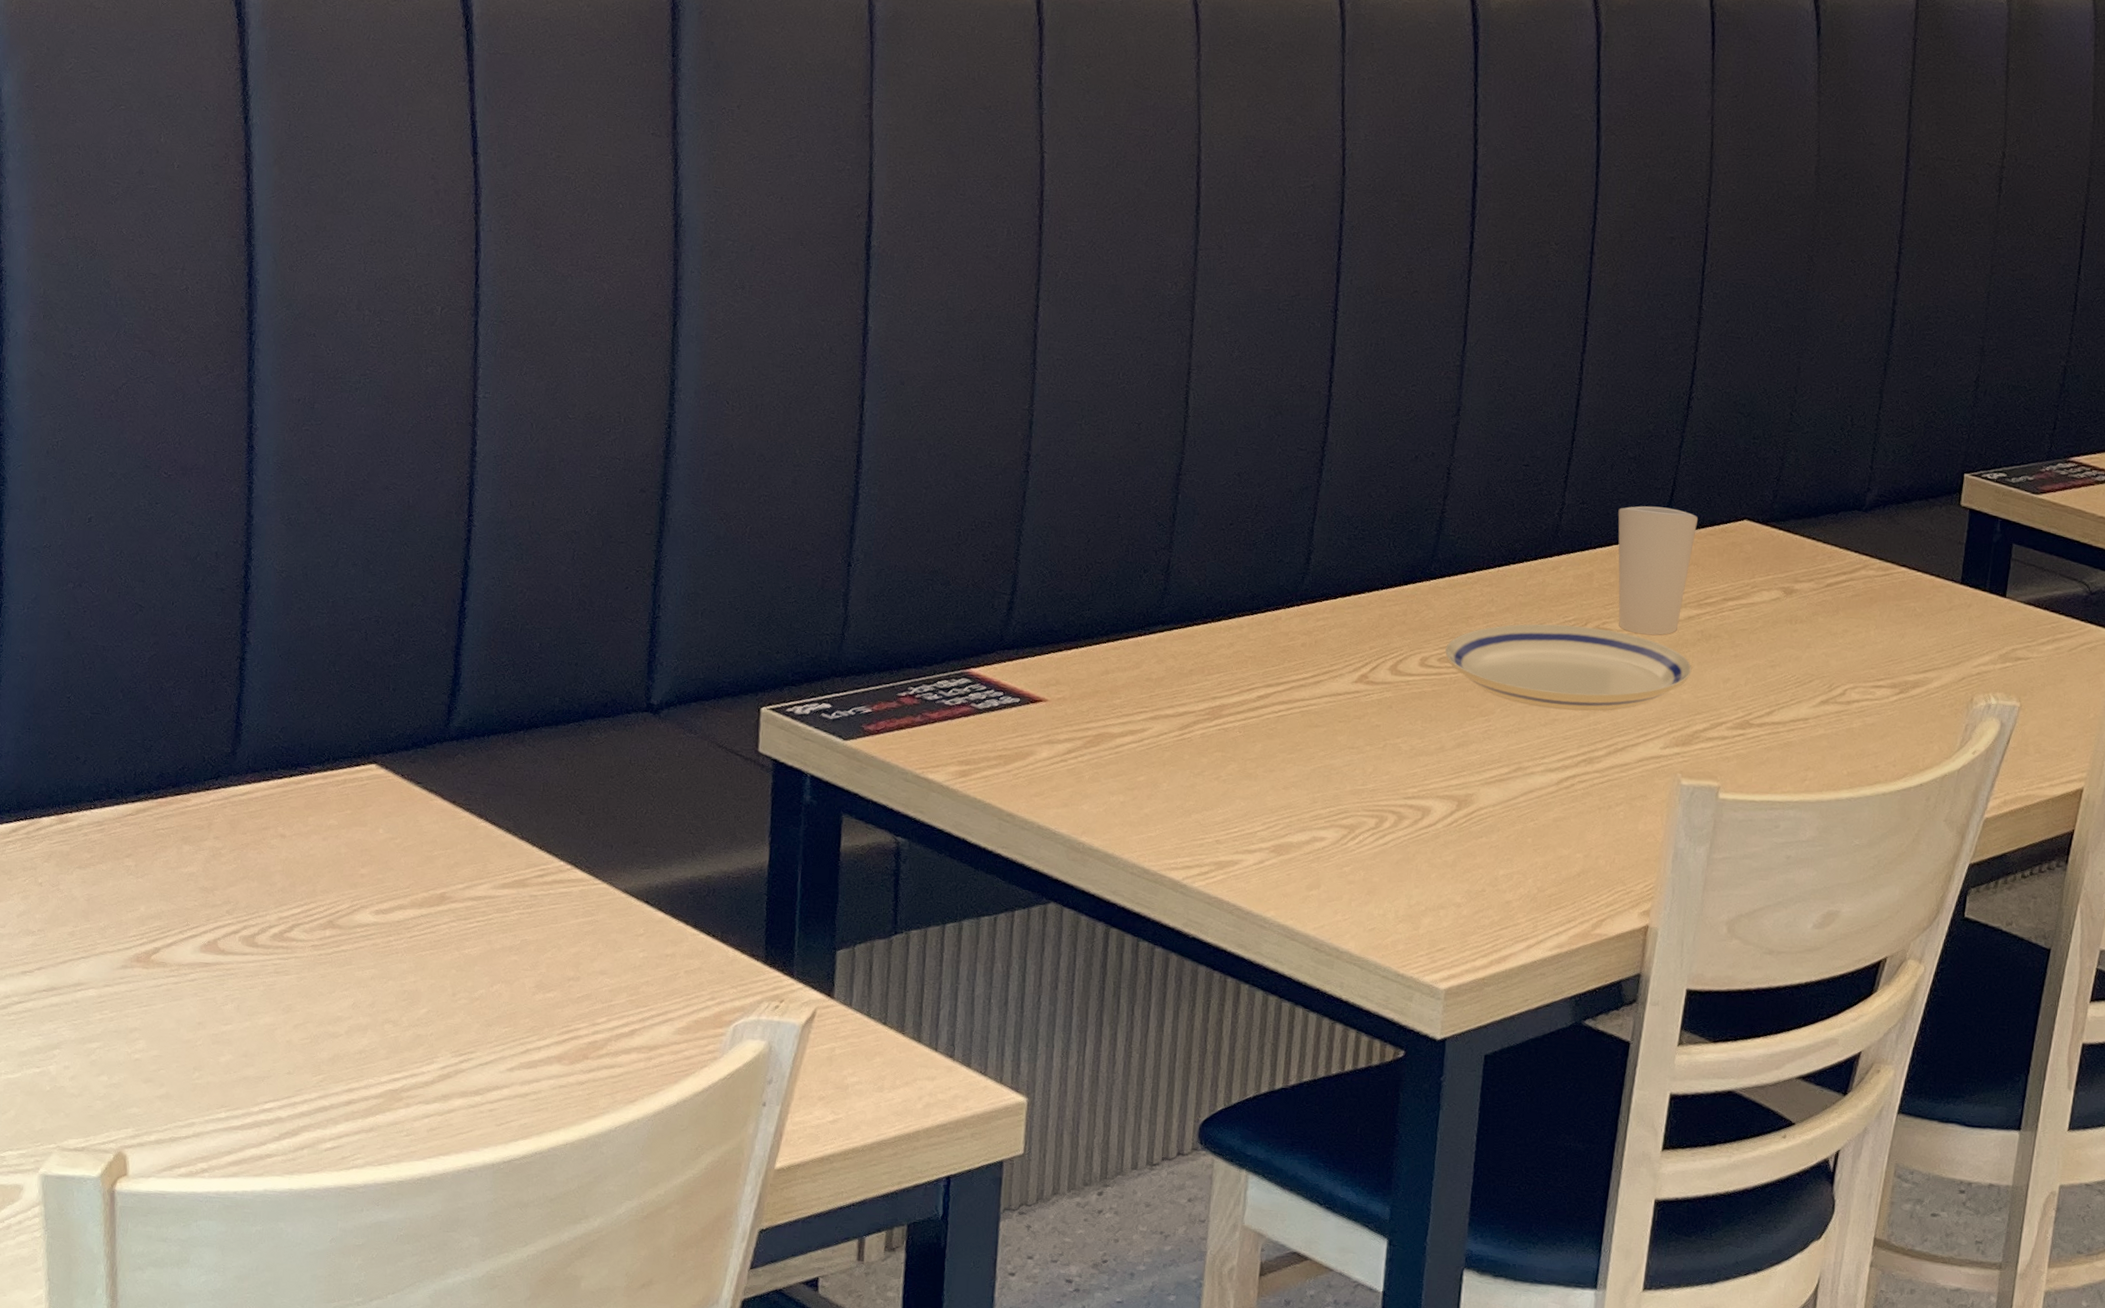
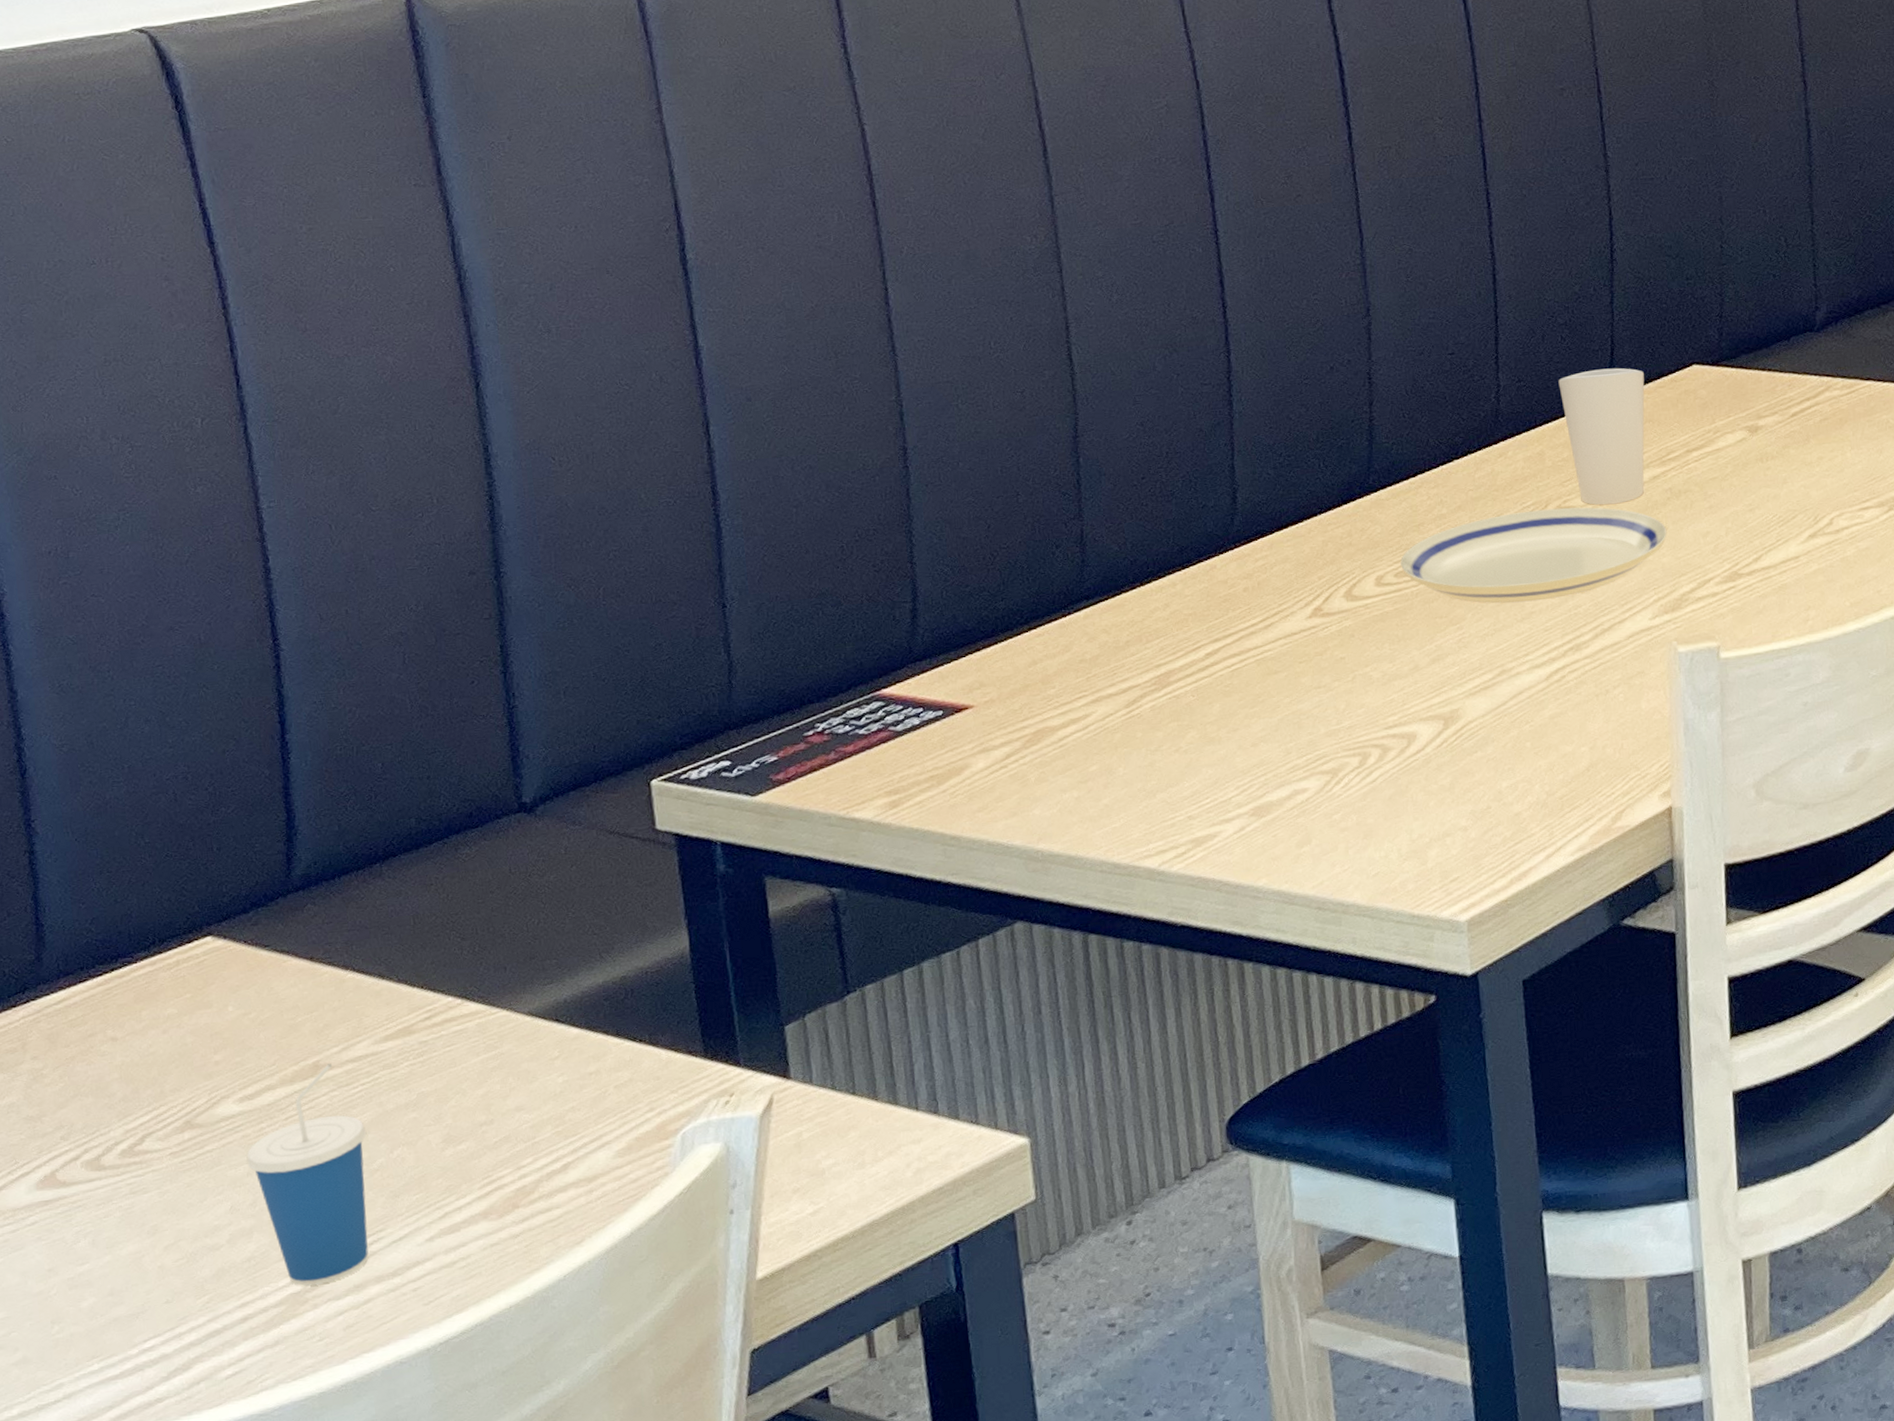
cup: none [372,897,474,1087] -> present [246,1063,369,1286]

